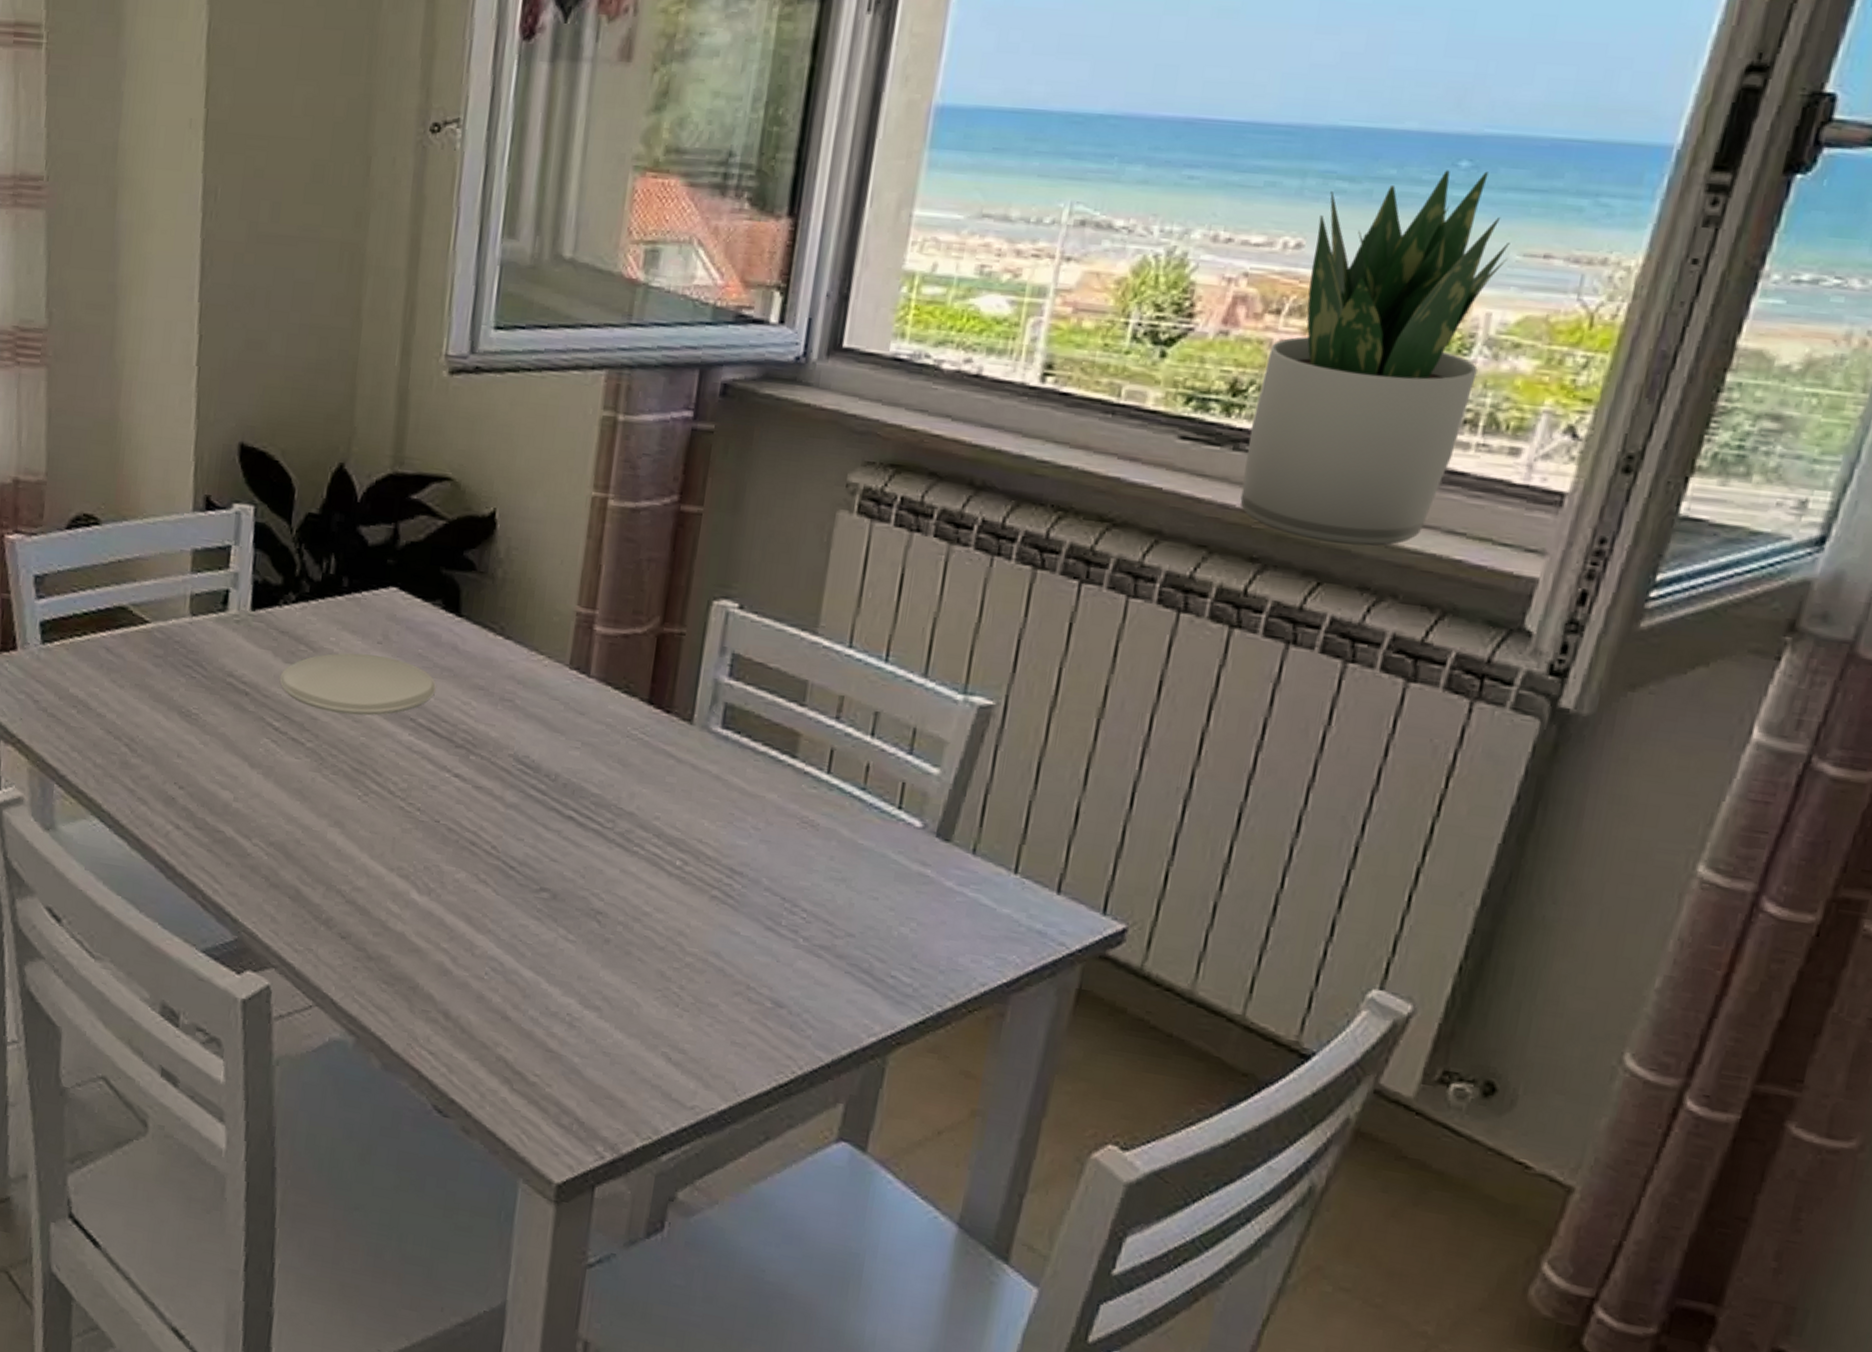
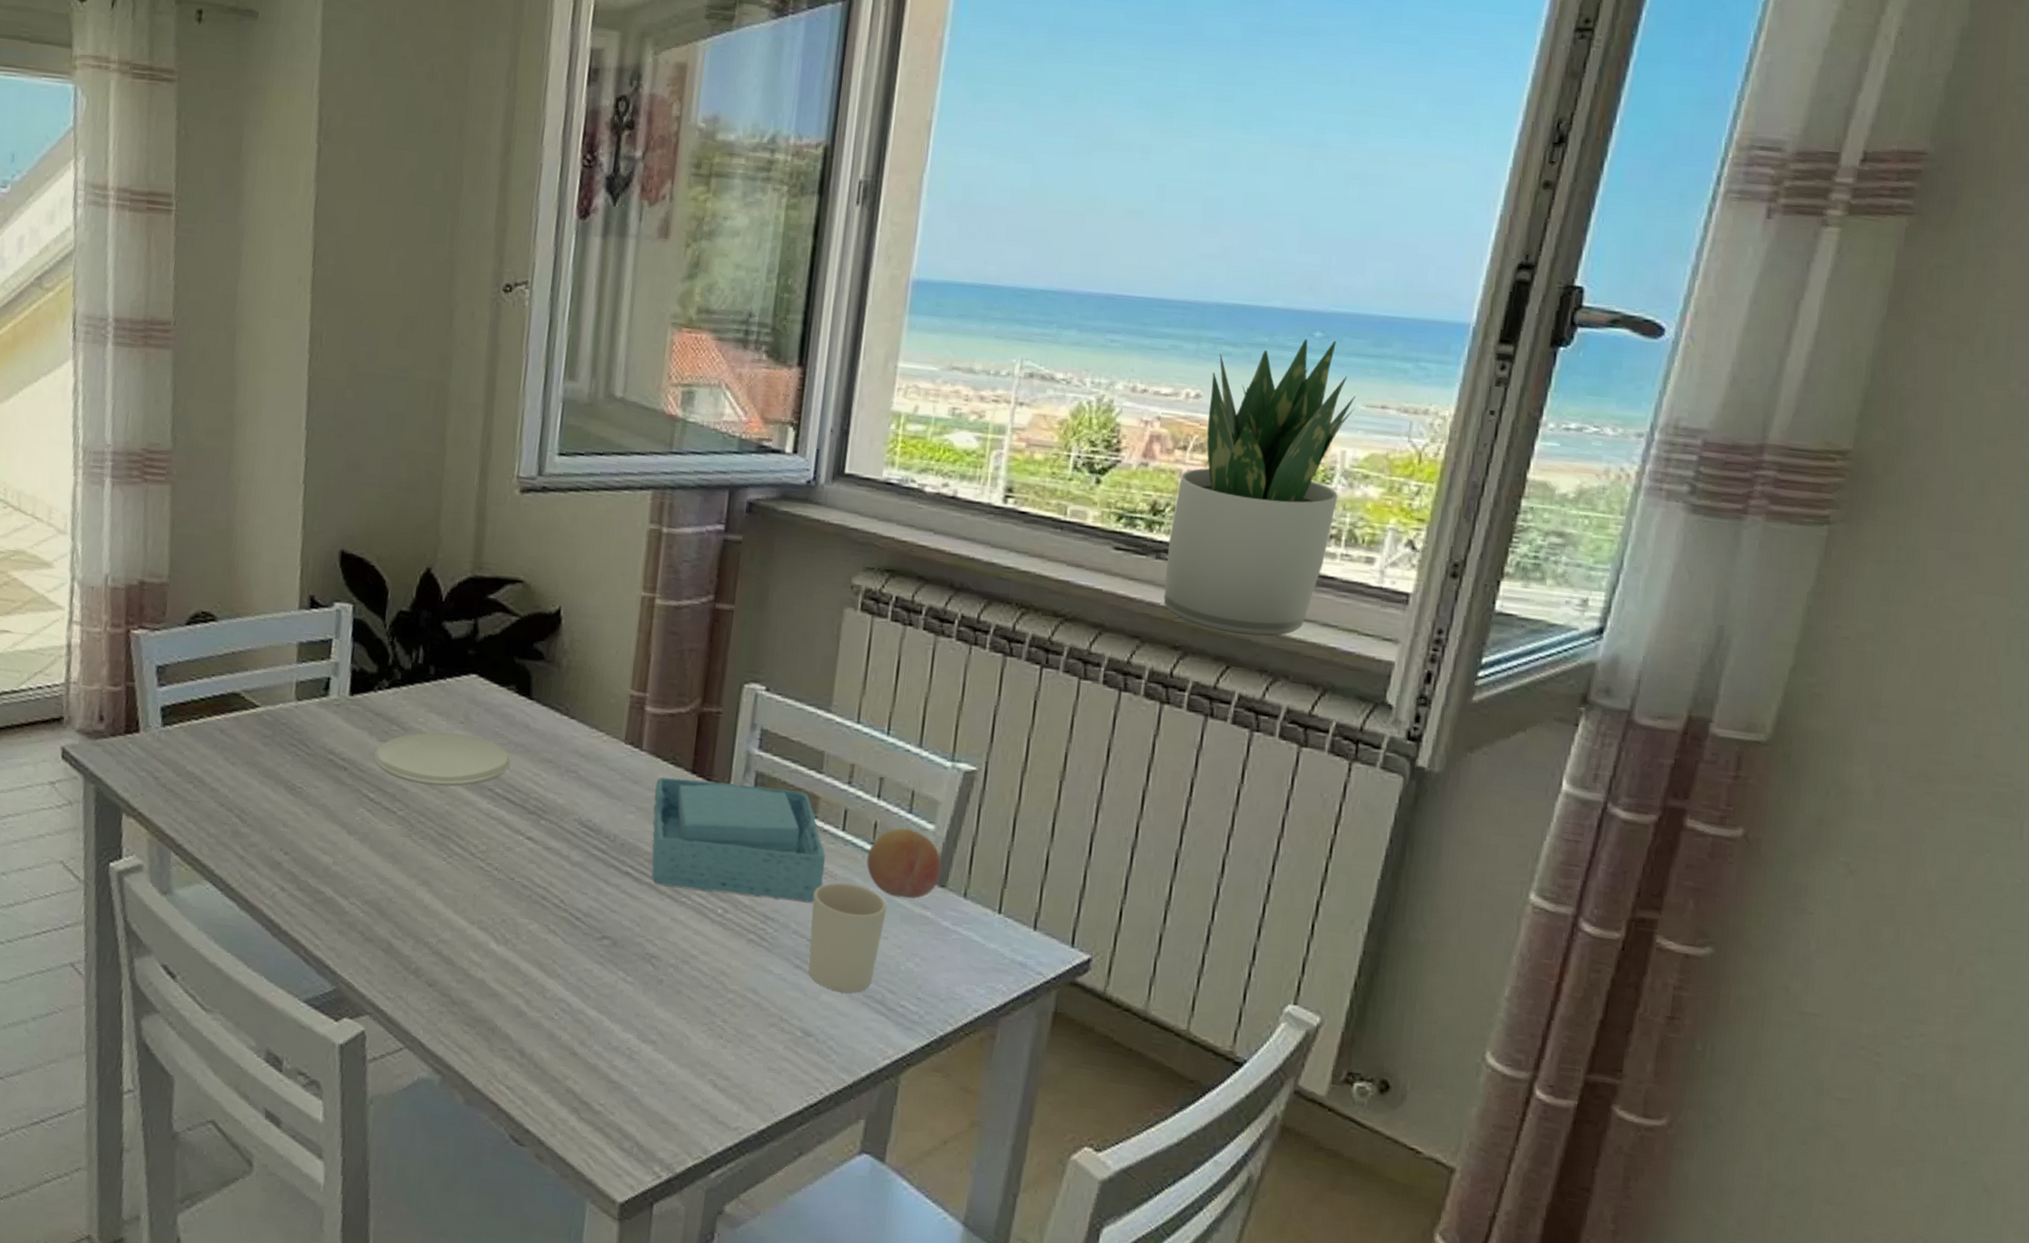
napkin holder: none [598,708,806,856] -> present [651,777,825,903]
mug: none [781,833,879,960] -> present [808,882,887,993]
fruit: none [855,771,947,854] -> present [866,828,942,899]

